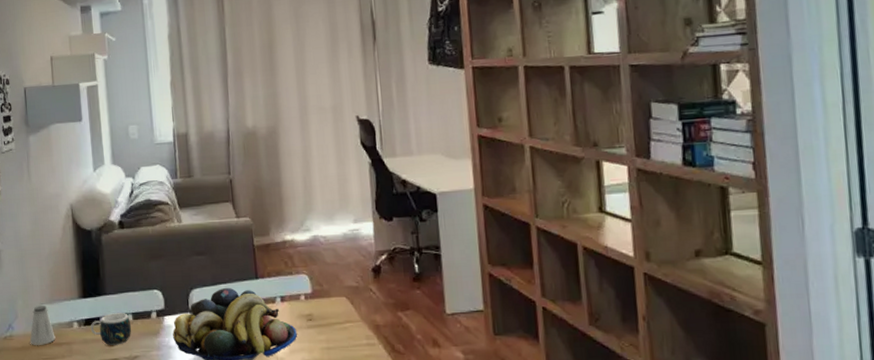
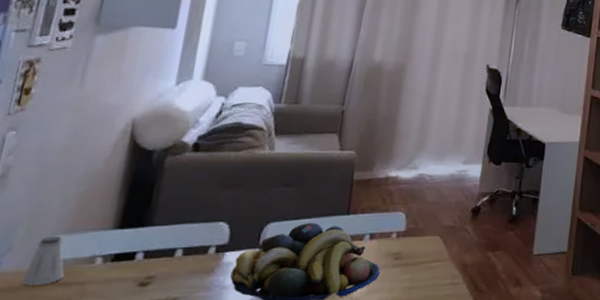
mug: present [90,313,132,345] -> none [119,247,179,285]

